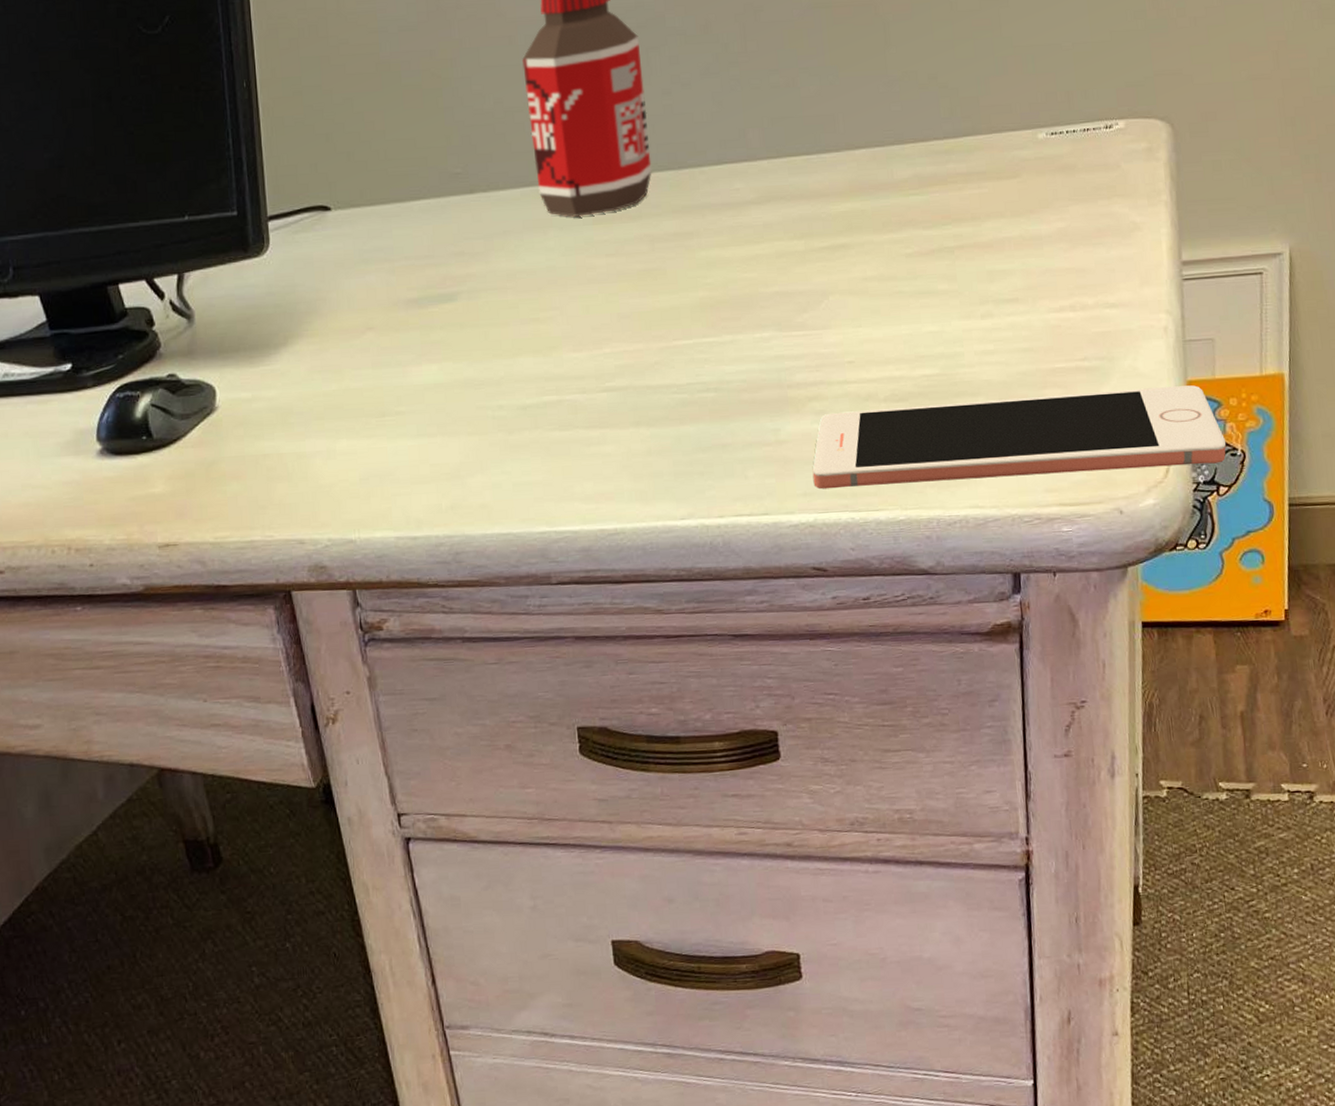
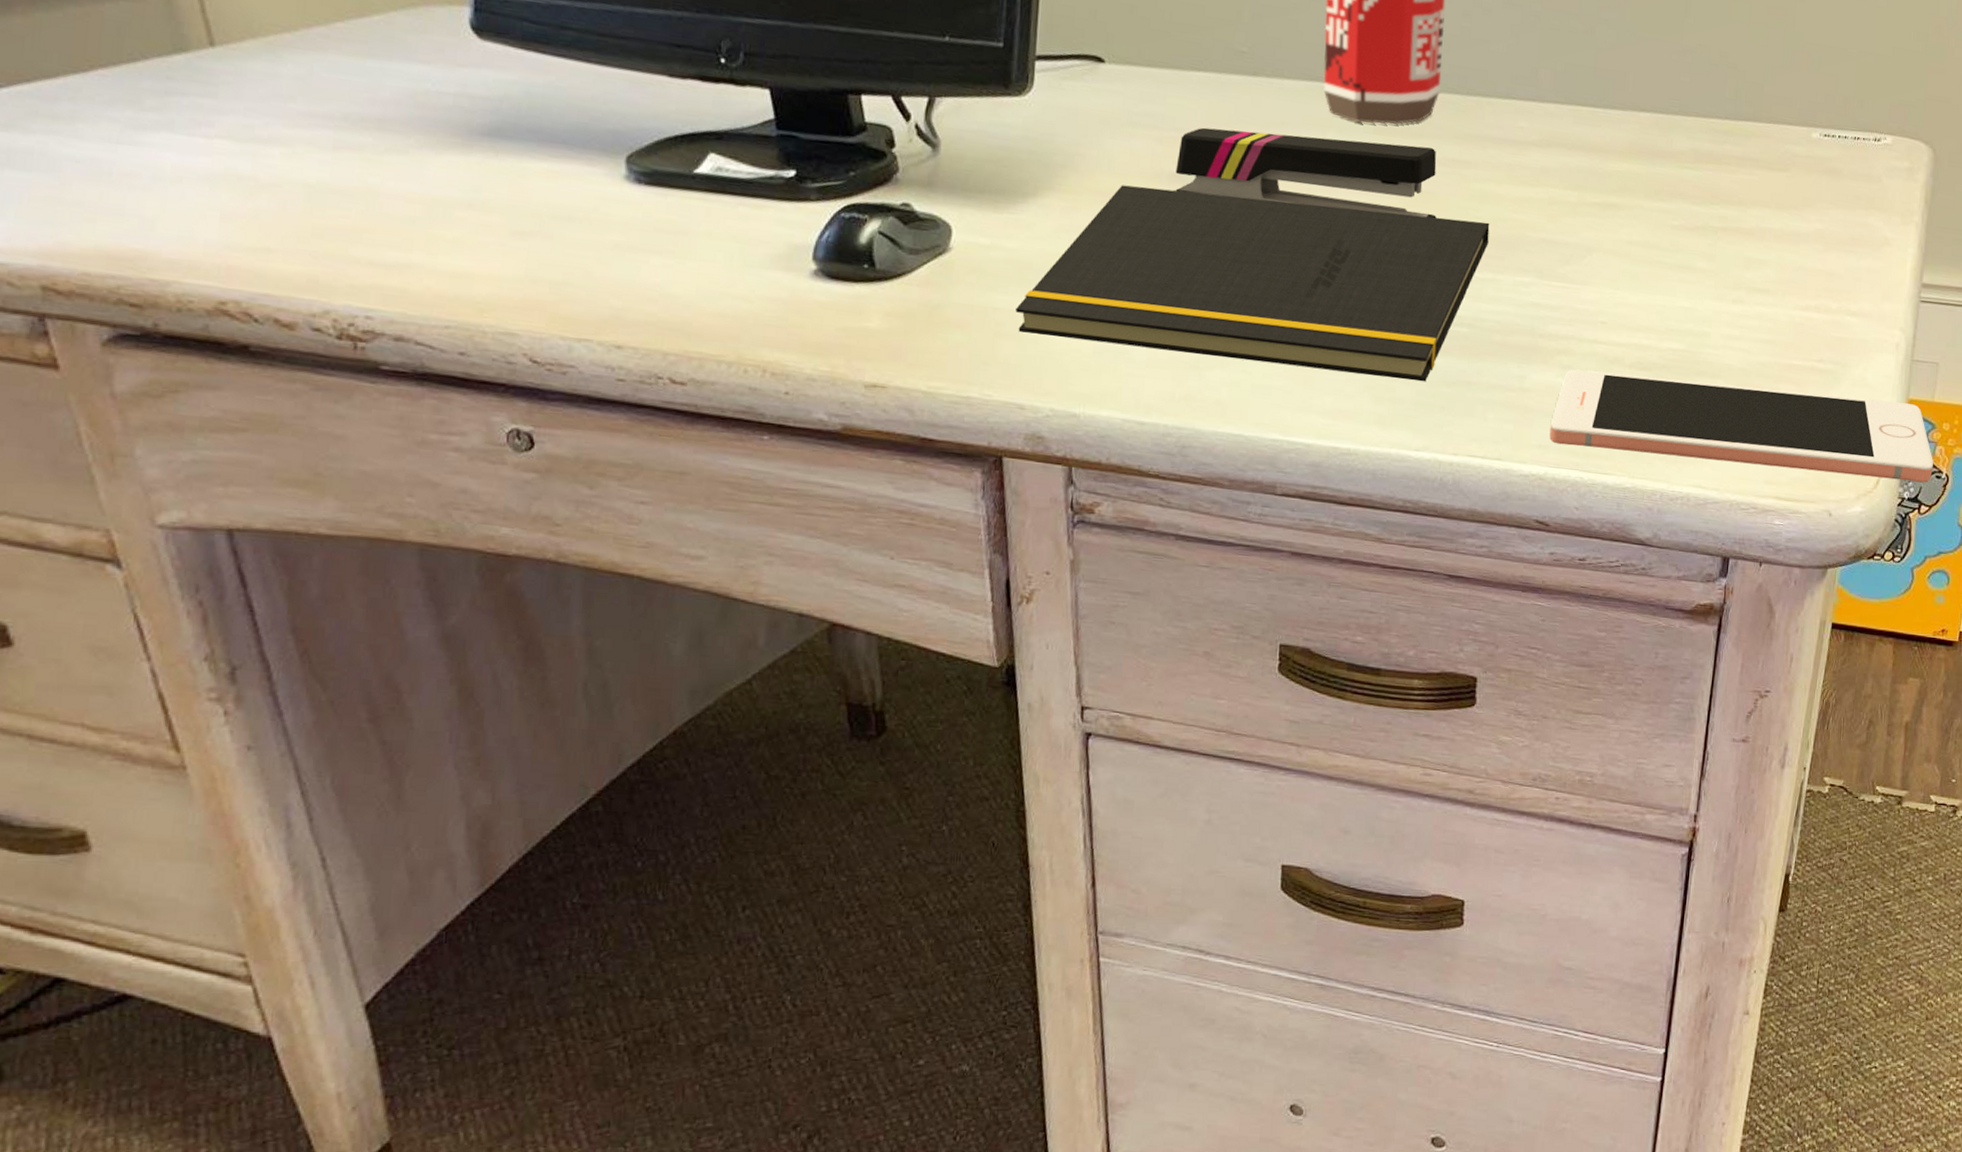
notepad: none [283,287,723,473] -> present [1015,185,1490,382]
stapler: none [410,226,667,316] -> present [1175,127,1437,219]

